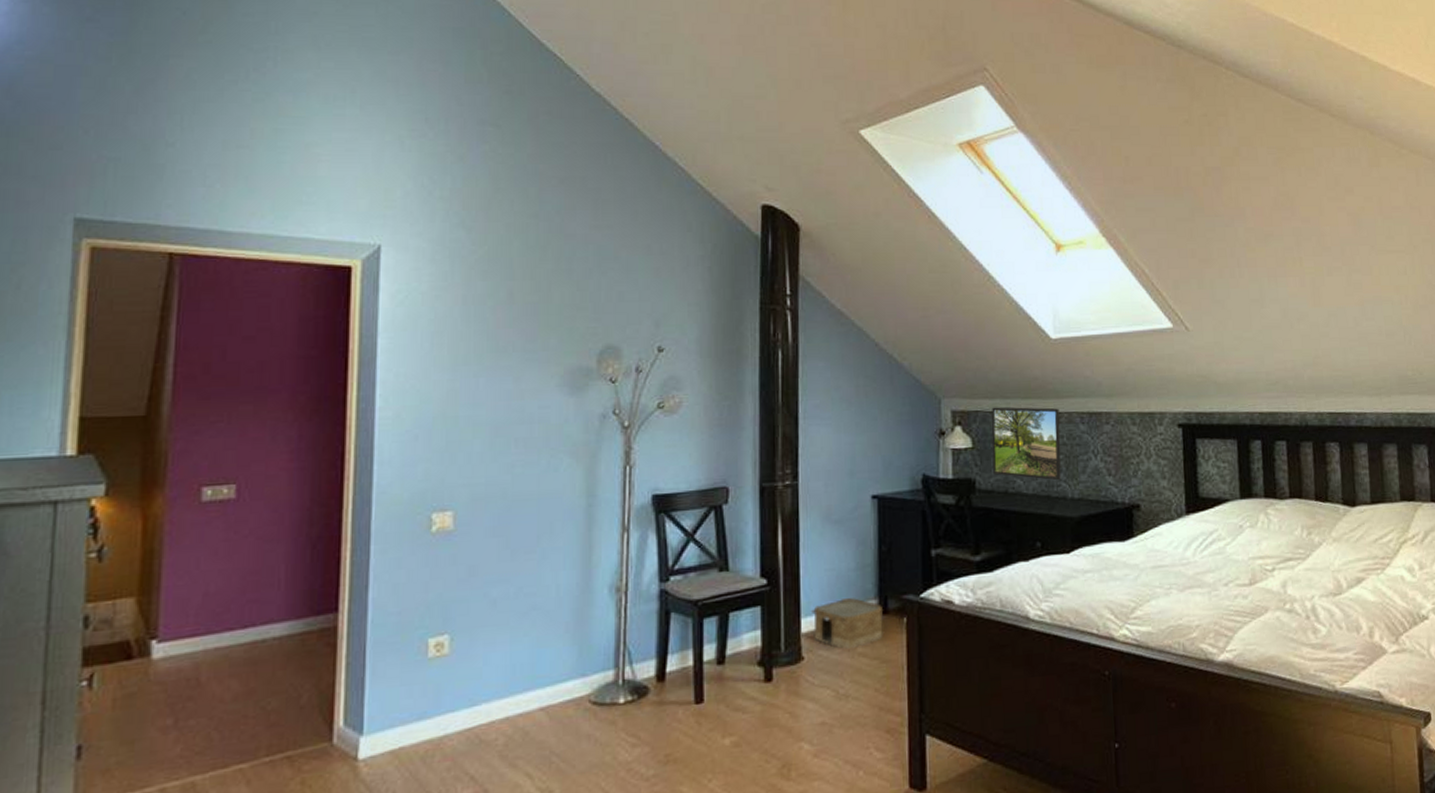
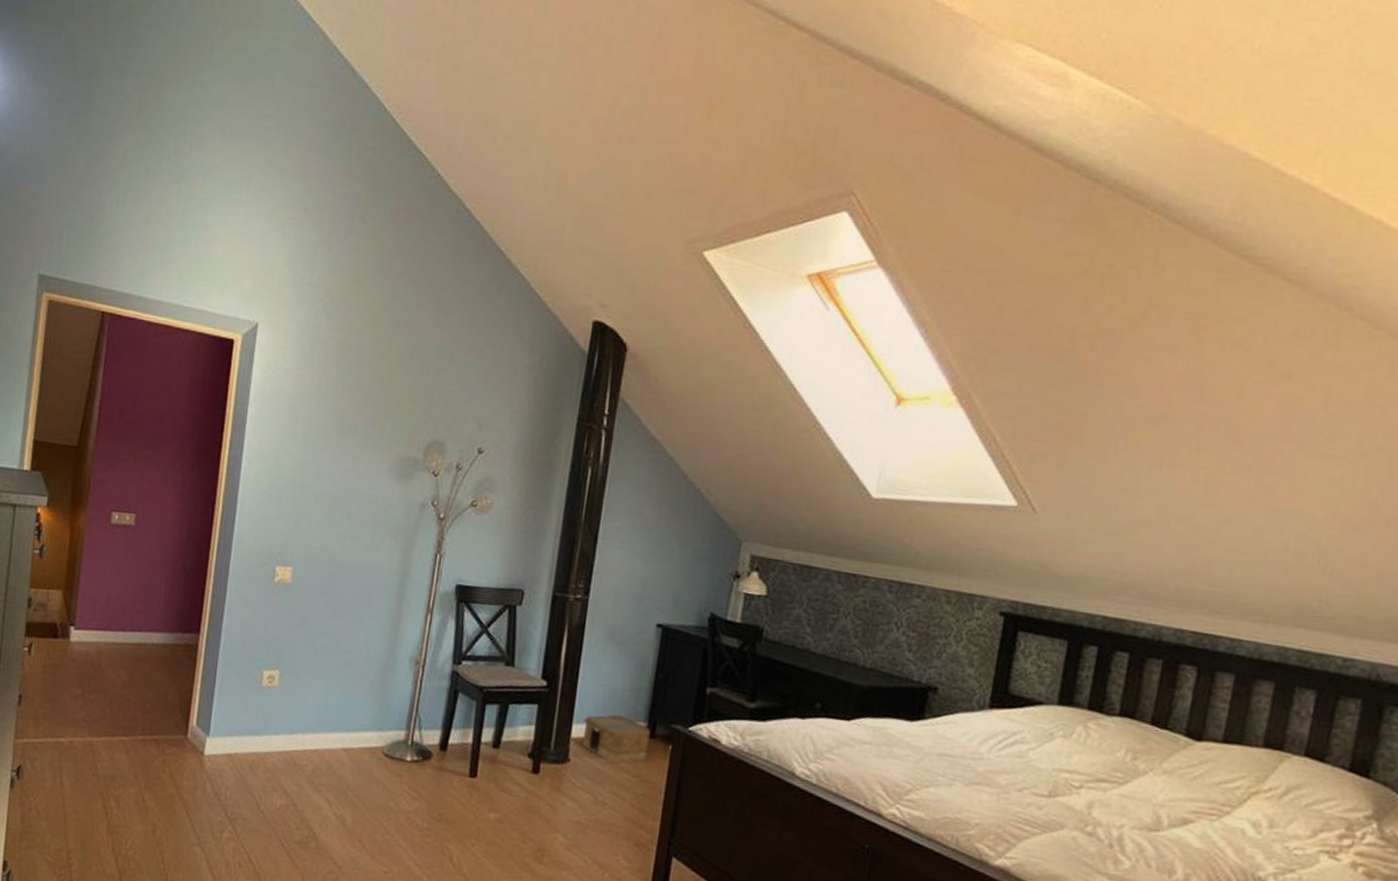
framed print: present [991,407,1061,481] -> none [783,559,867,646]

